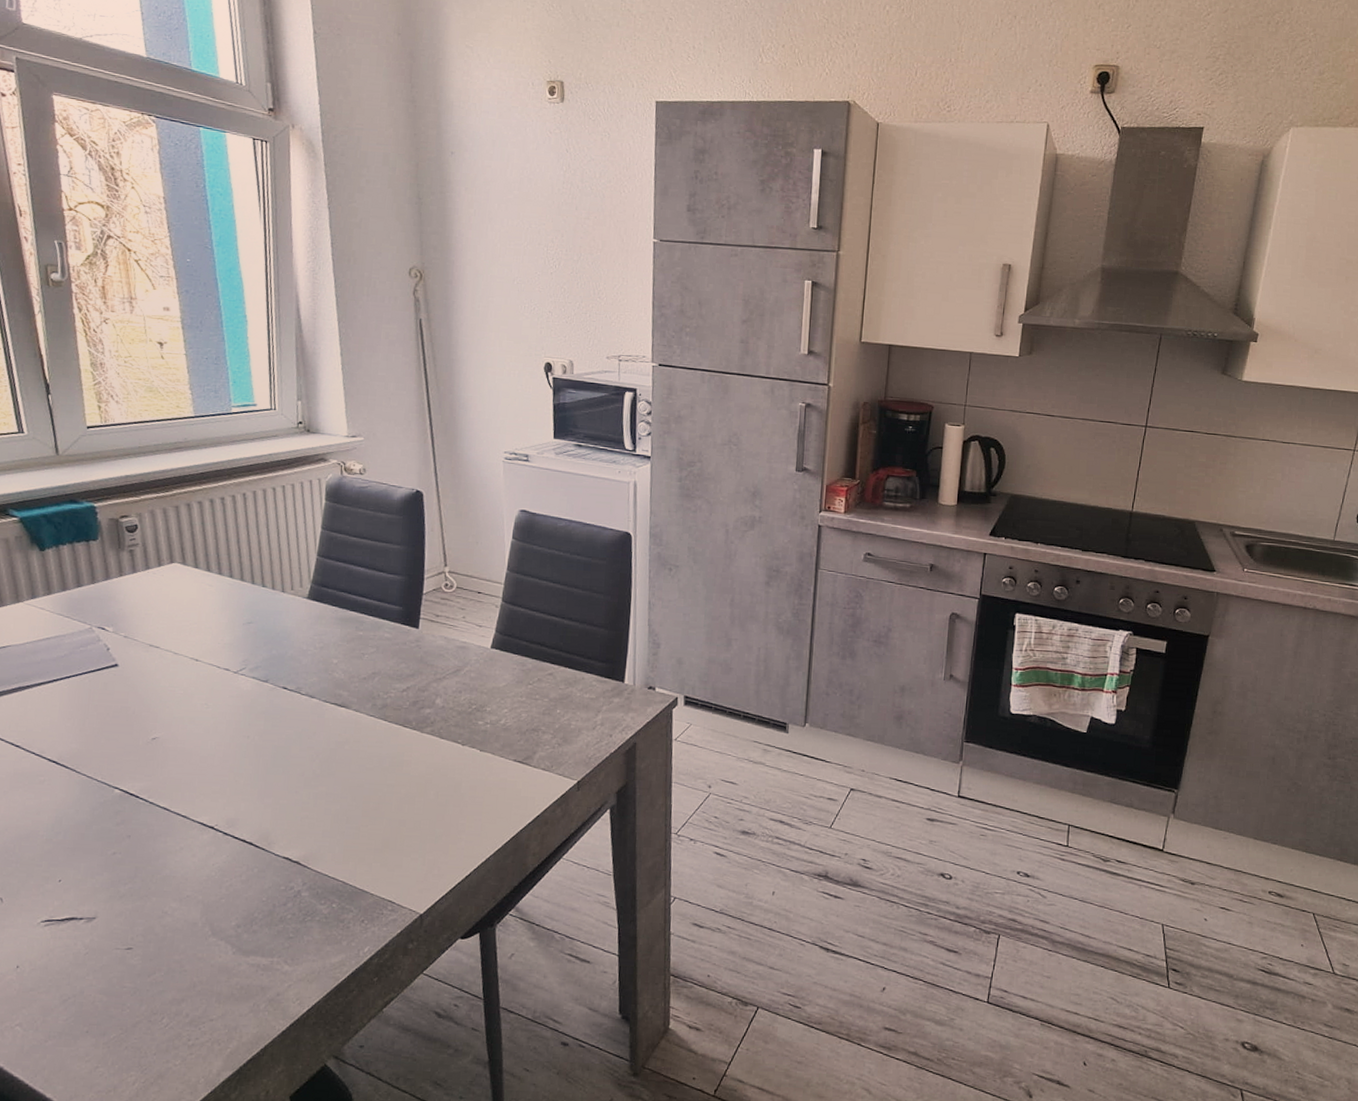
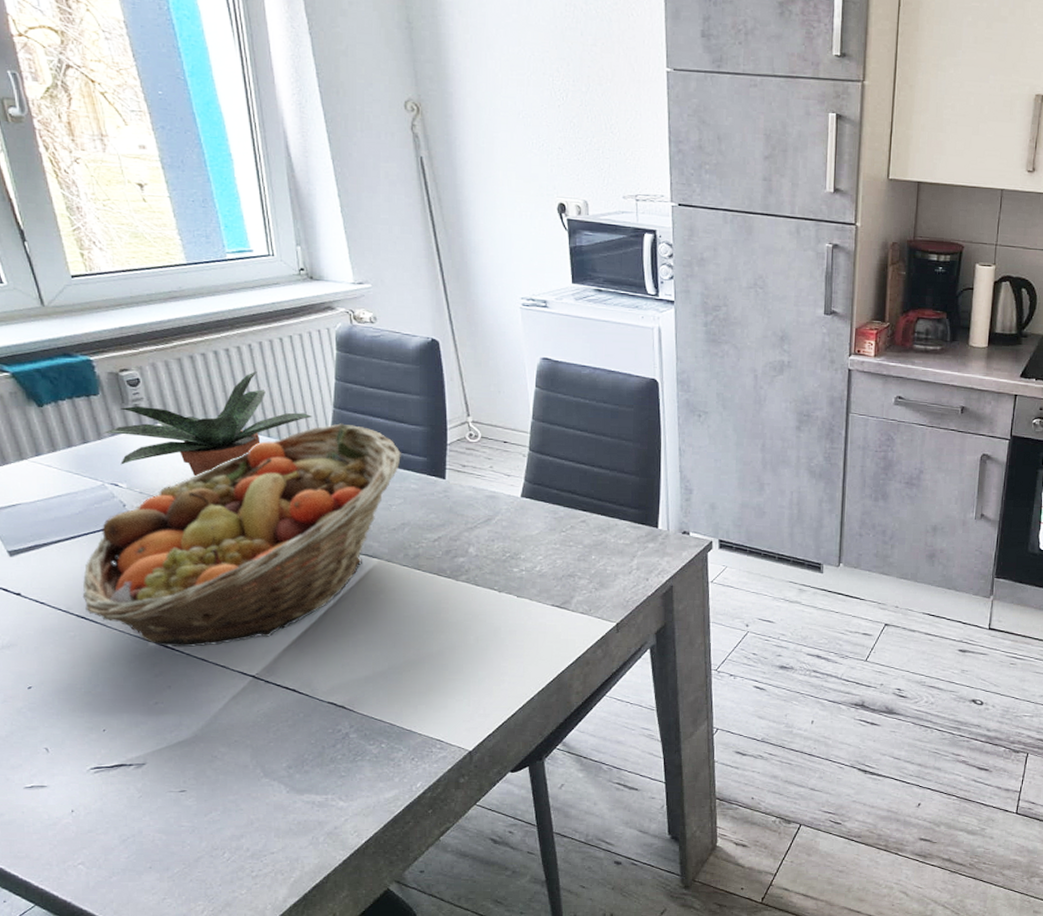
fruit basket: none [57,571,379,796] -> present [82,423,402,648]
potted plant: none [97,520,296,622] -> present [103,371,312,477]

